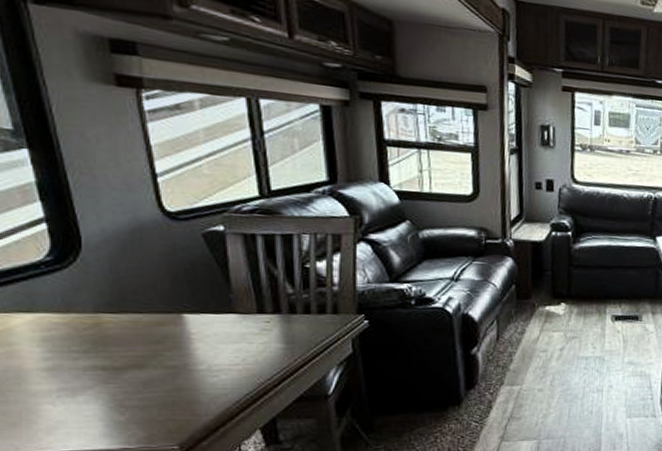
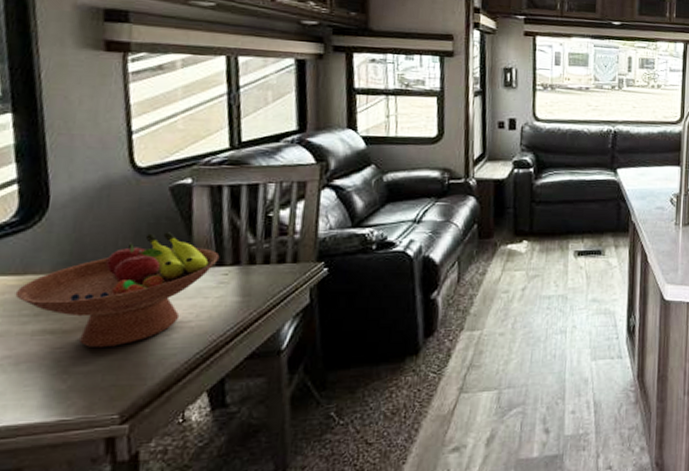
fruit bowl: none [61,278,260,386] -> present [15,232,220,349]

